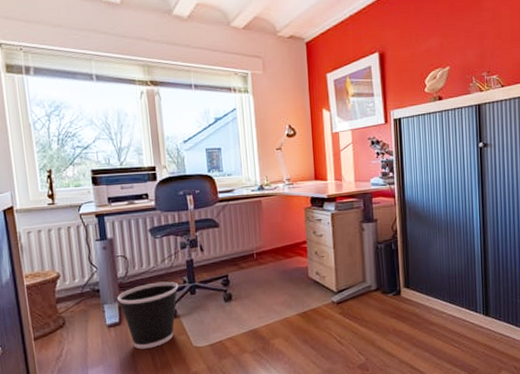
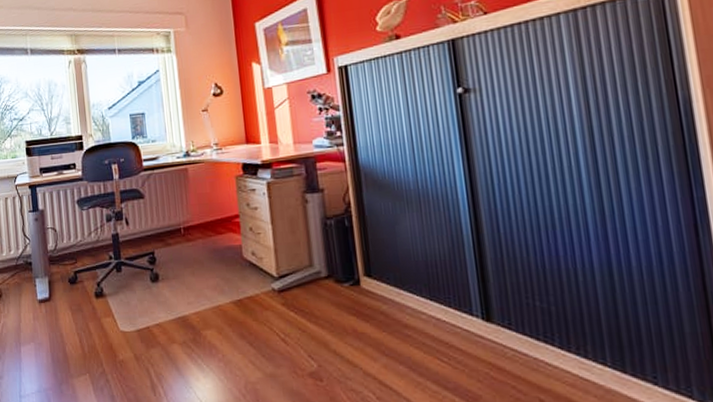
wastebasket: present [117,281,179,349] -> none [48,256,105,329]

